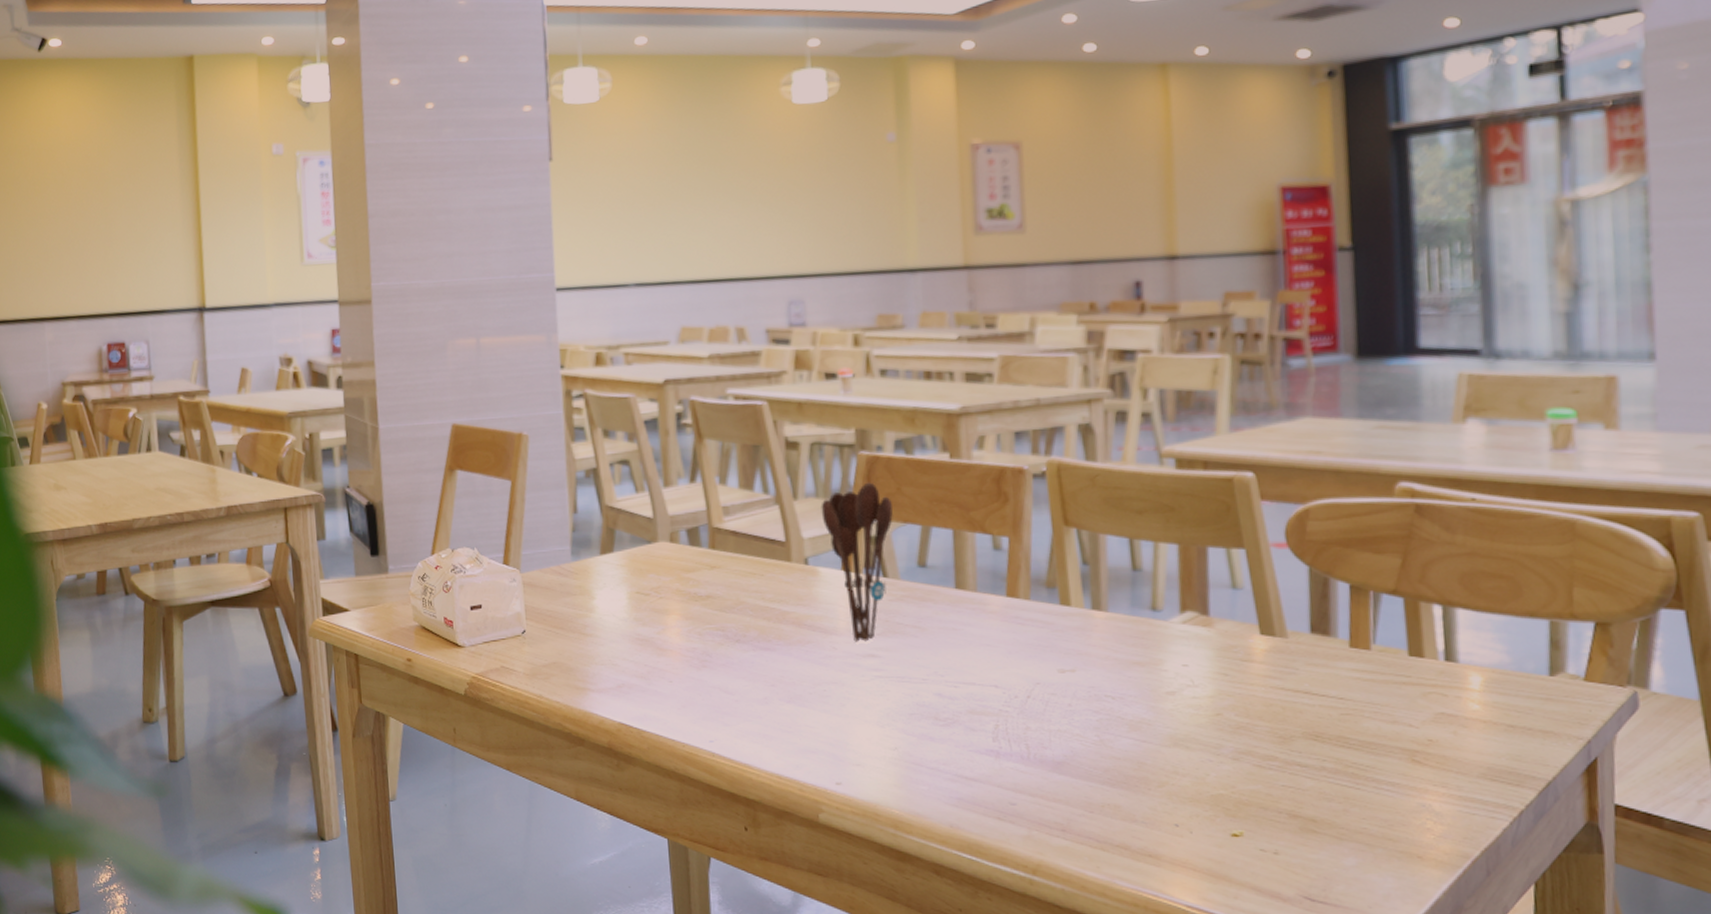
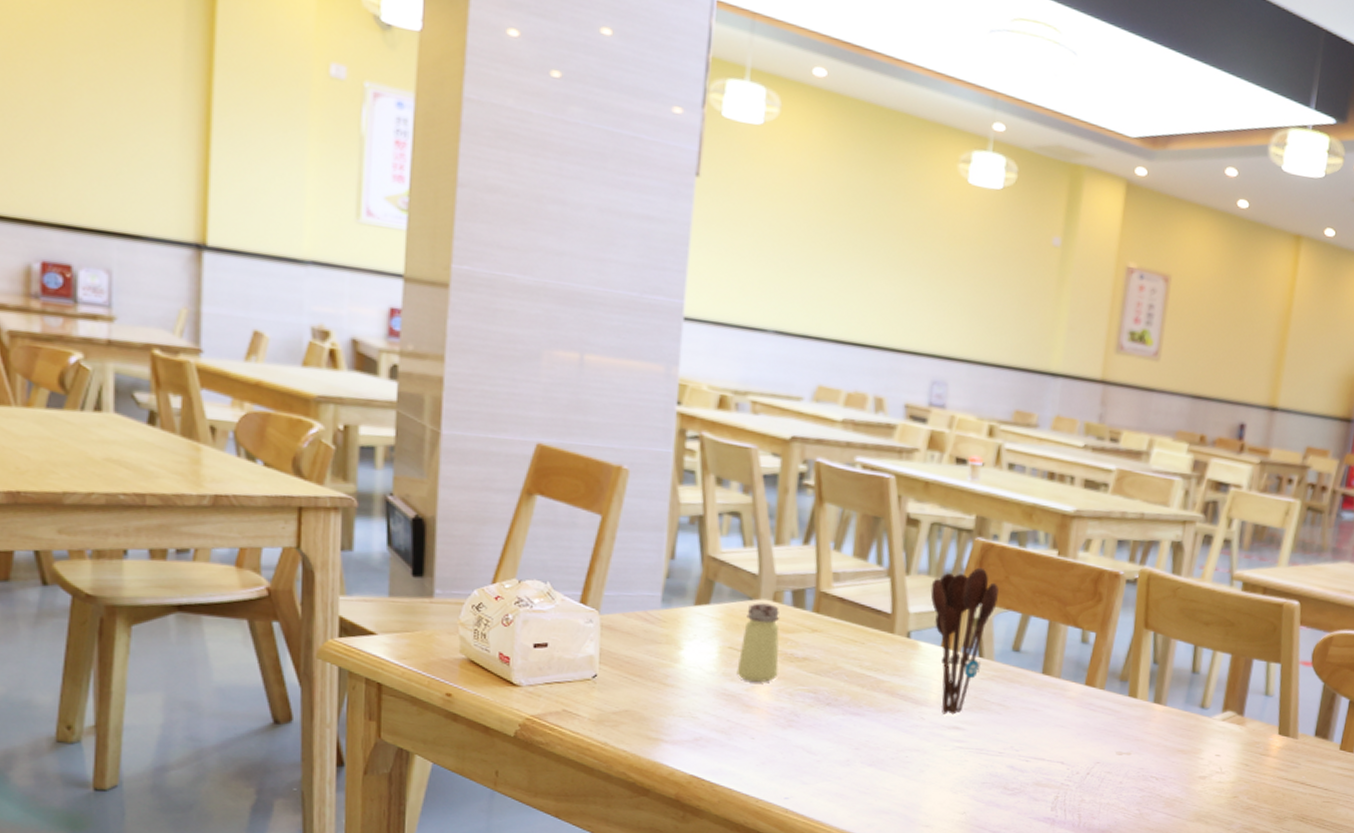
saltshaker: none [646,545,685,624] -> present [736,603,779,682]

